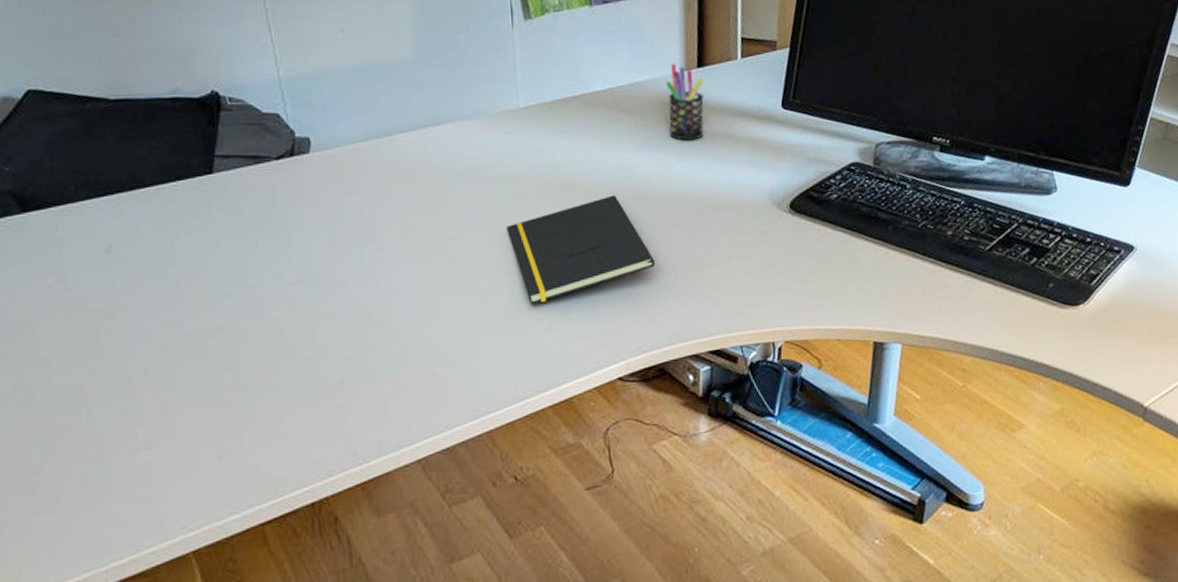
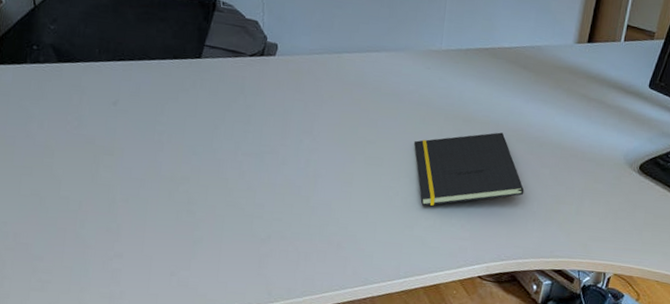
pen holder: present [666,63,704,141] -> none [554,35,590,101]

